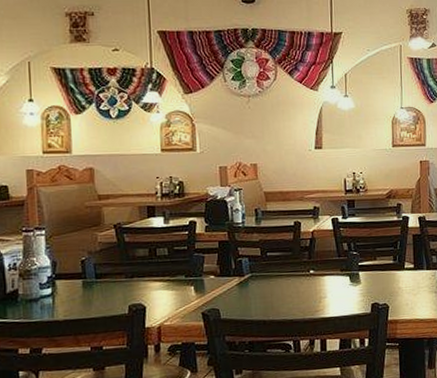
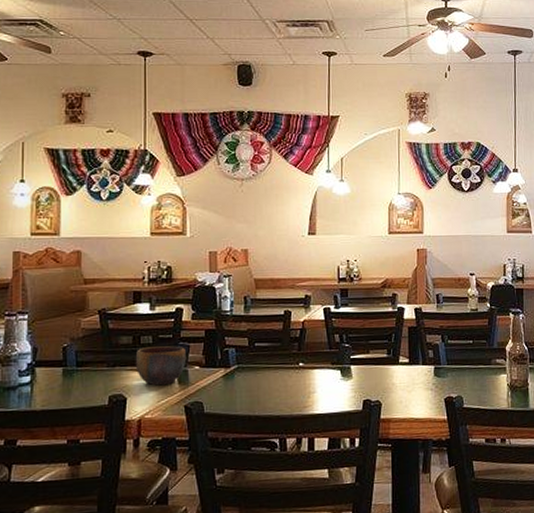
bowl: none [152,257,202,295] -> present [135,346,187,386]

